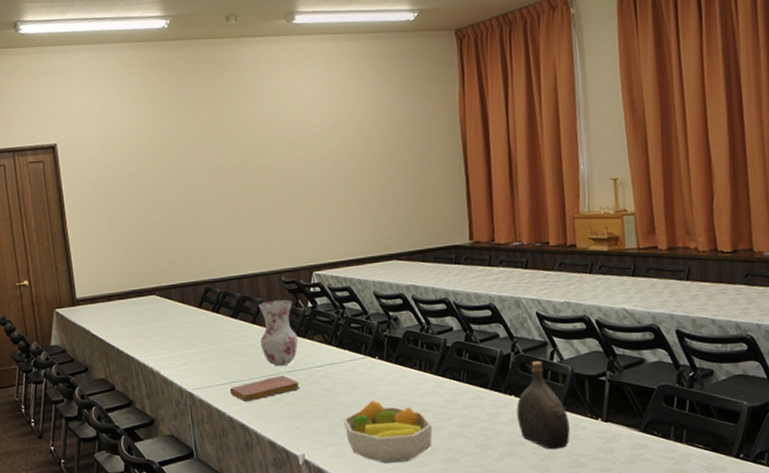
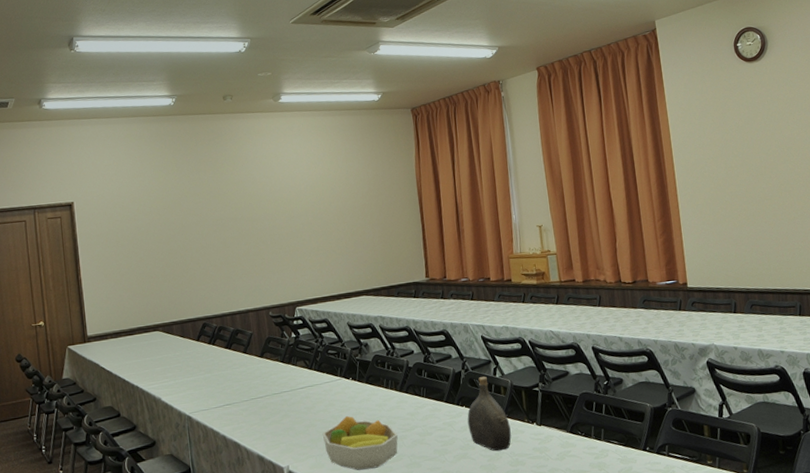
notebook: present [229,375,300,401] -> none [223,397,285,421]
vase: present [258,299,298,367] -> none [249,331,283,390]

